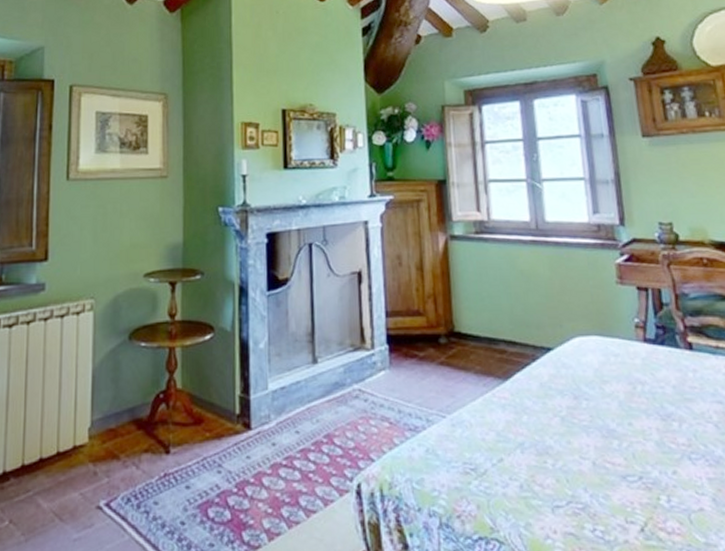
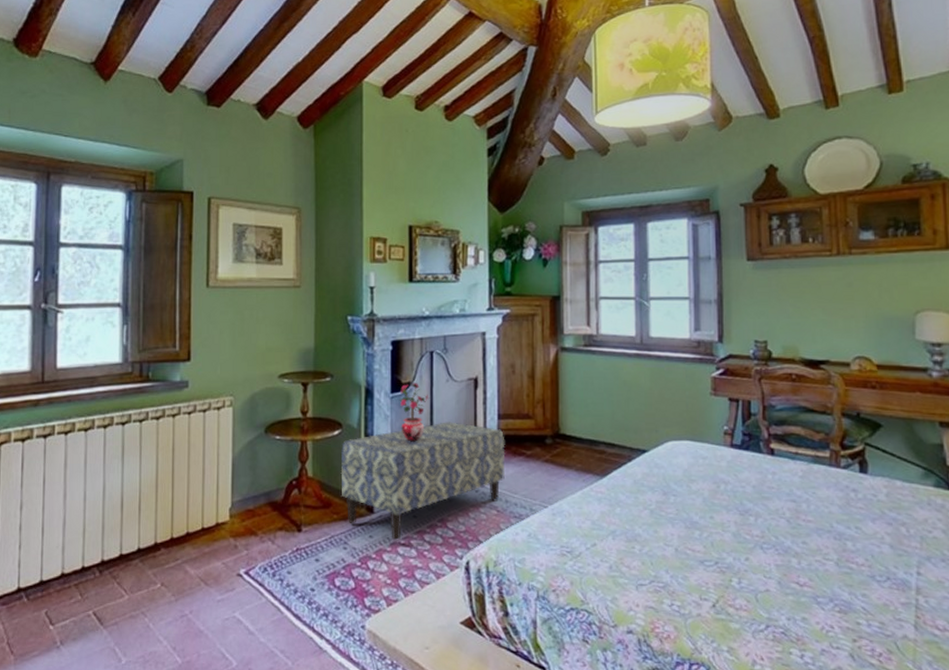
bench: none [213,321,396,462] -> present [340,422,506,541]
potted plant: none [276,279,311,346] -> present [399,383,430,442]

